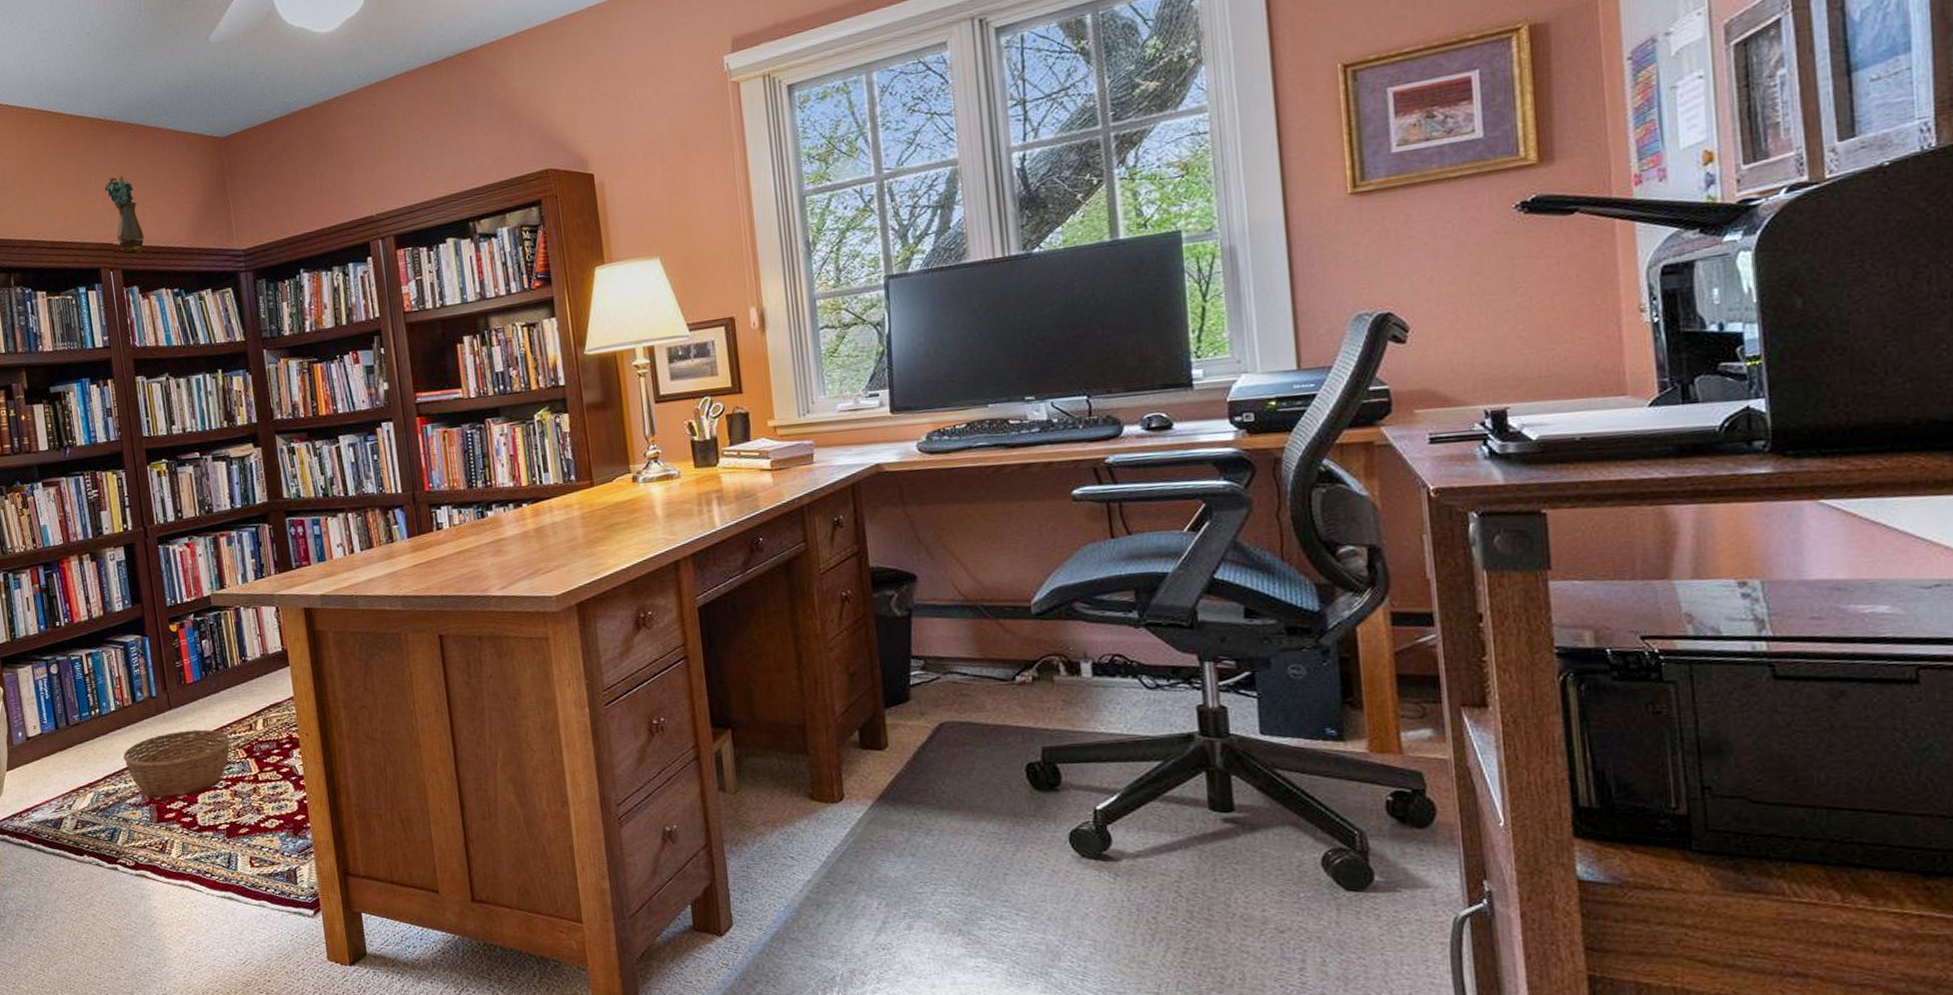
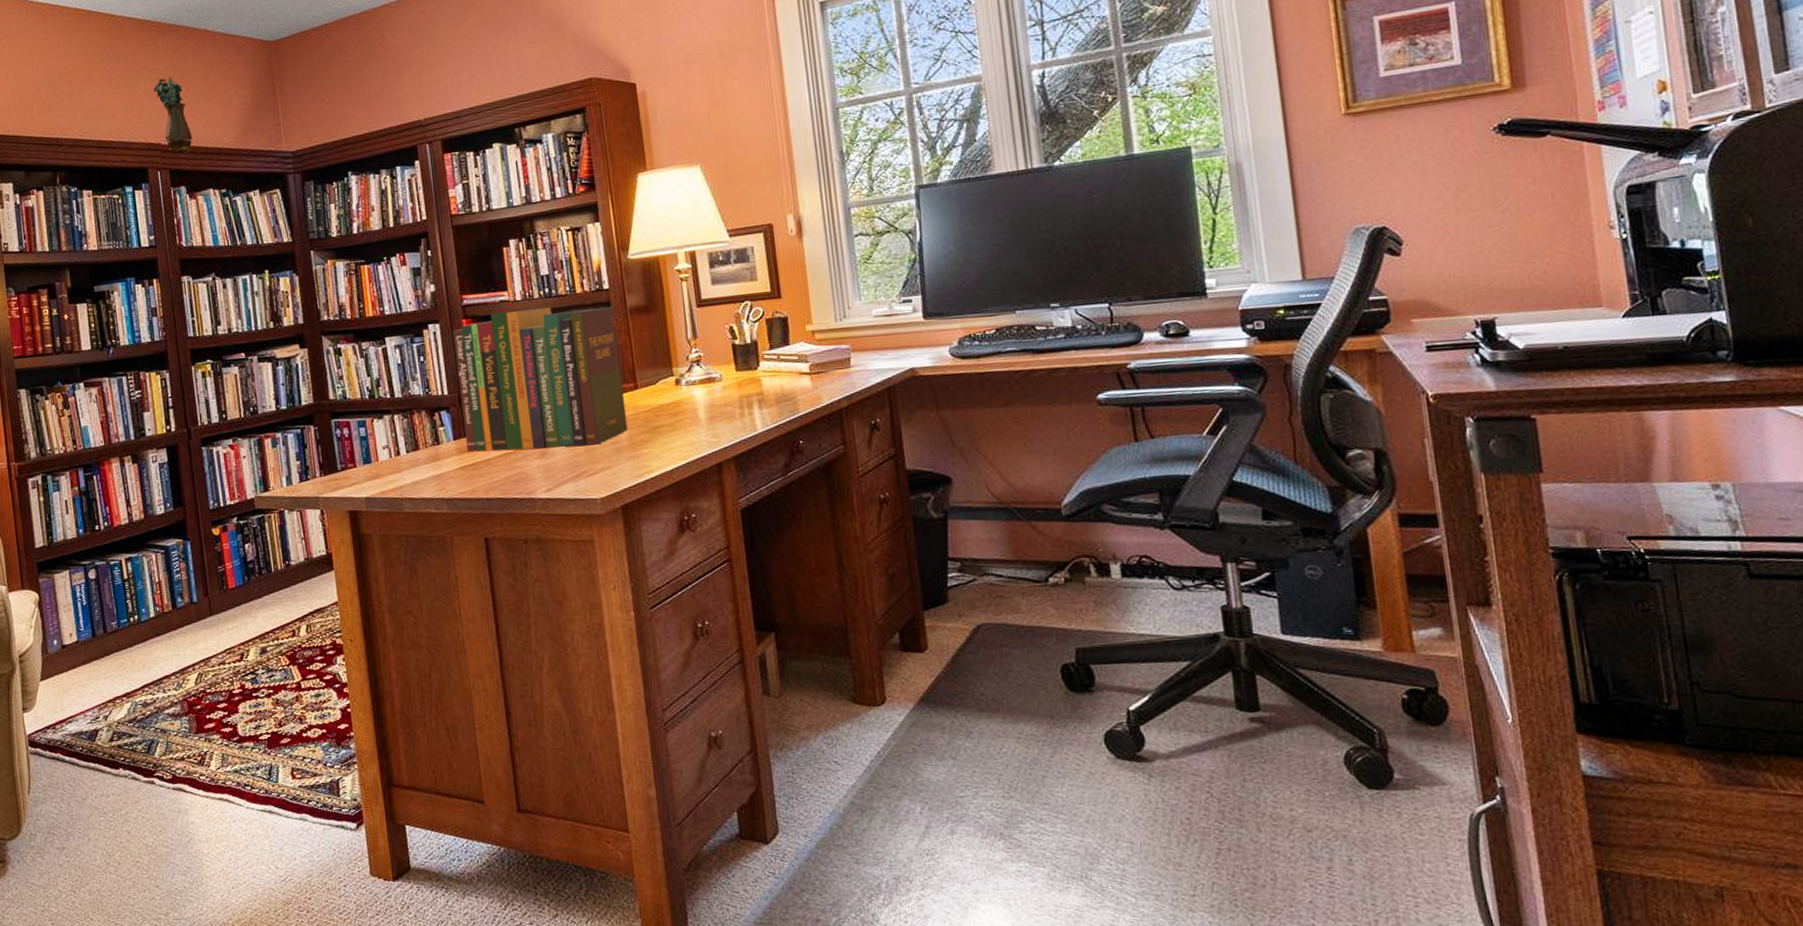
basket: present [123,729,231,799] -> none [162,636,273,709]
books: none [406,403,584,550] -> present [452,306,628,452]

